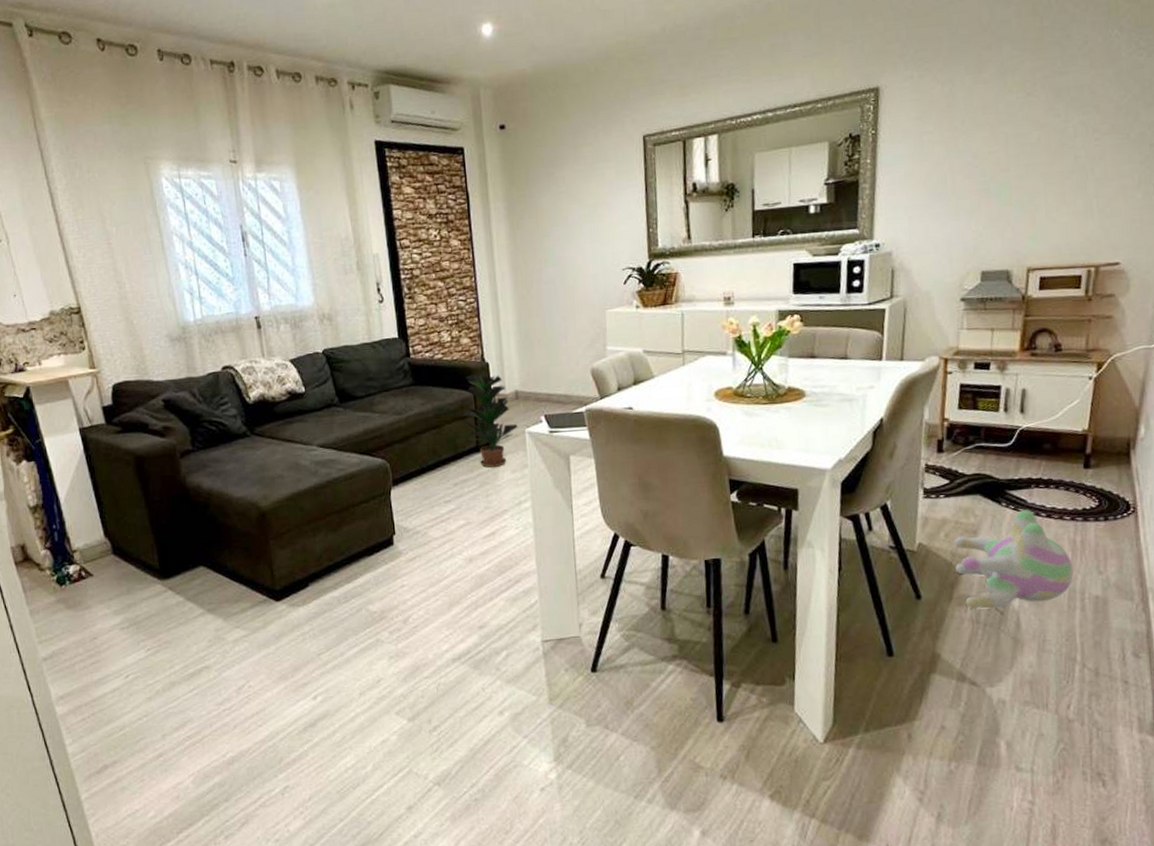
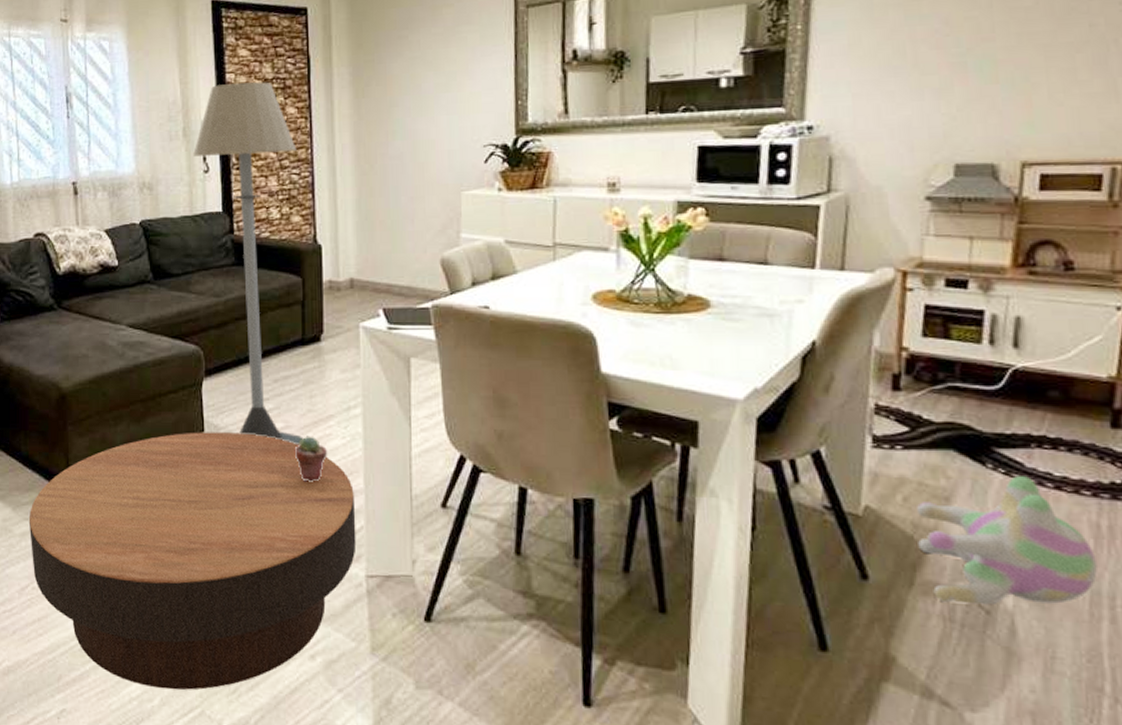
coffee table: none [239,532,533,757] -> present [28,432,357,690]
floor lamp: none [368,217,483,538] -> present [193,82,304,445]
potted plant: present [461,373,518,468] -> none [287,256,351,366]
potted succulent: none [475,529,505,569] -> present [294,436,328,482]

